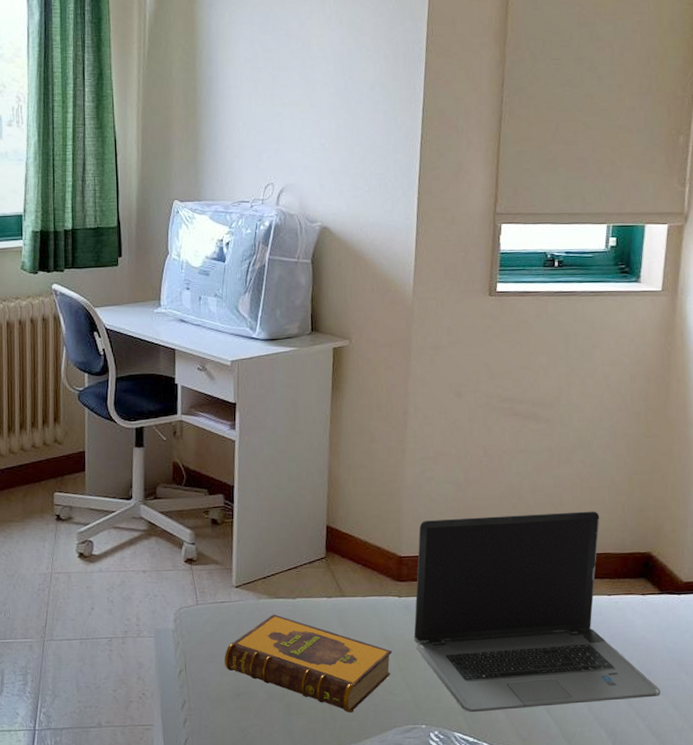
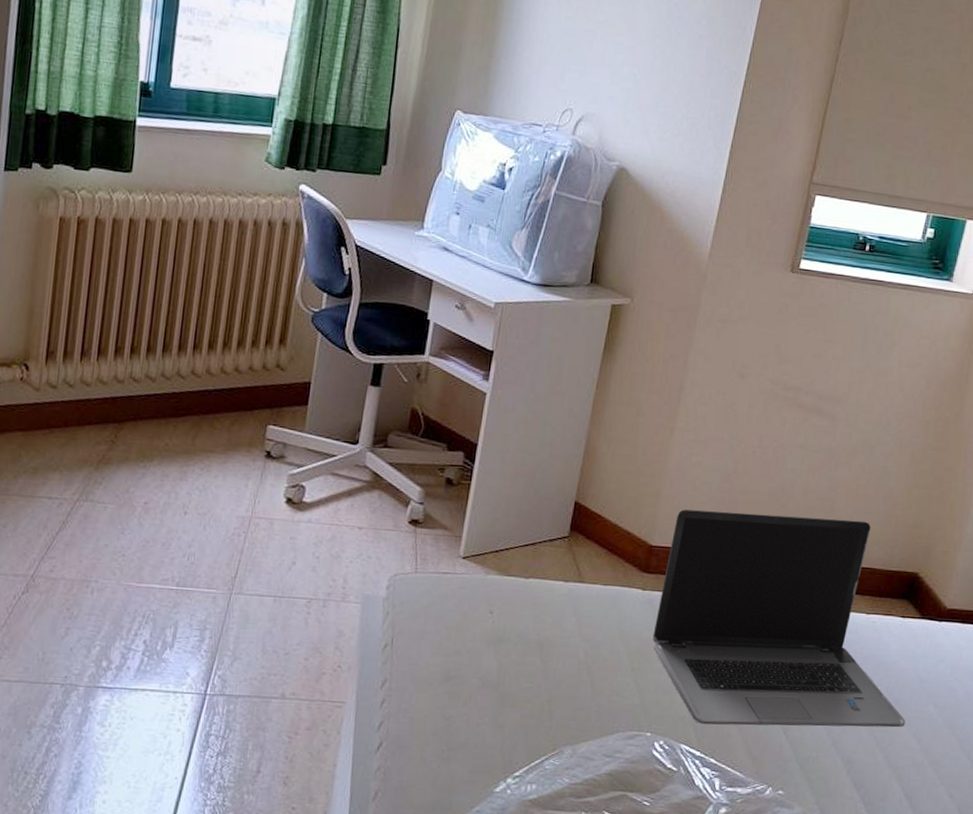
hardback book: present [223,614,392,713] -> none [436,593,627,711]

